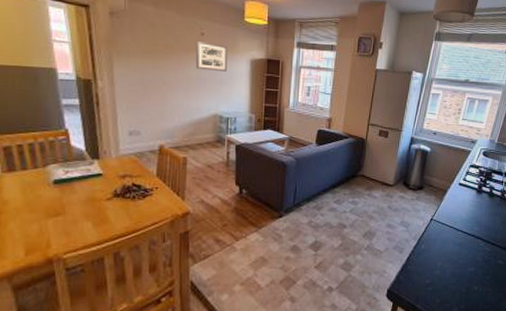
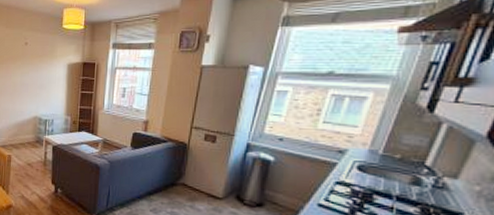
wall art: present [195,40,228,71] -> none [20,50,47,76]

